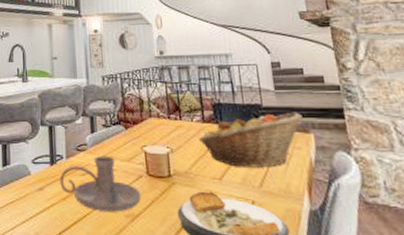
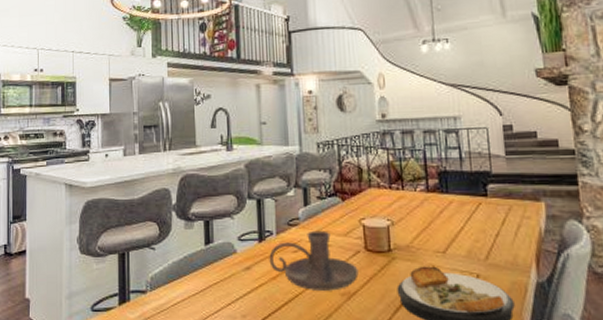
fruit basket: present [199,112,303,168] -> none [422,179,534,239]

